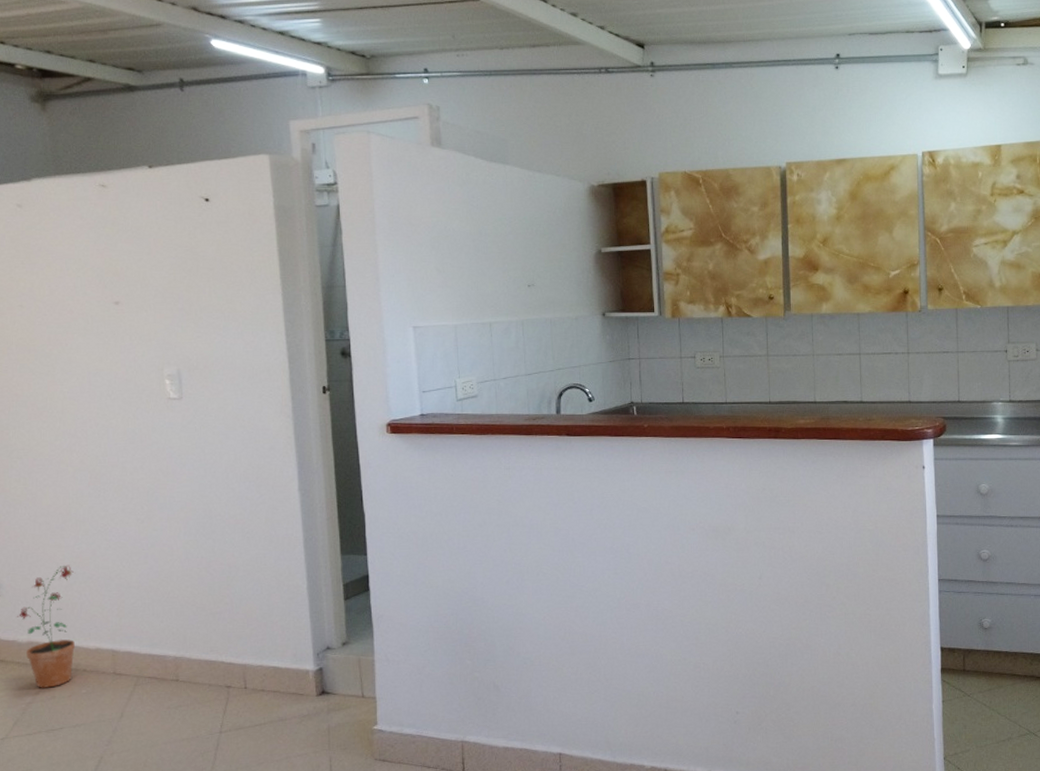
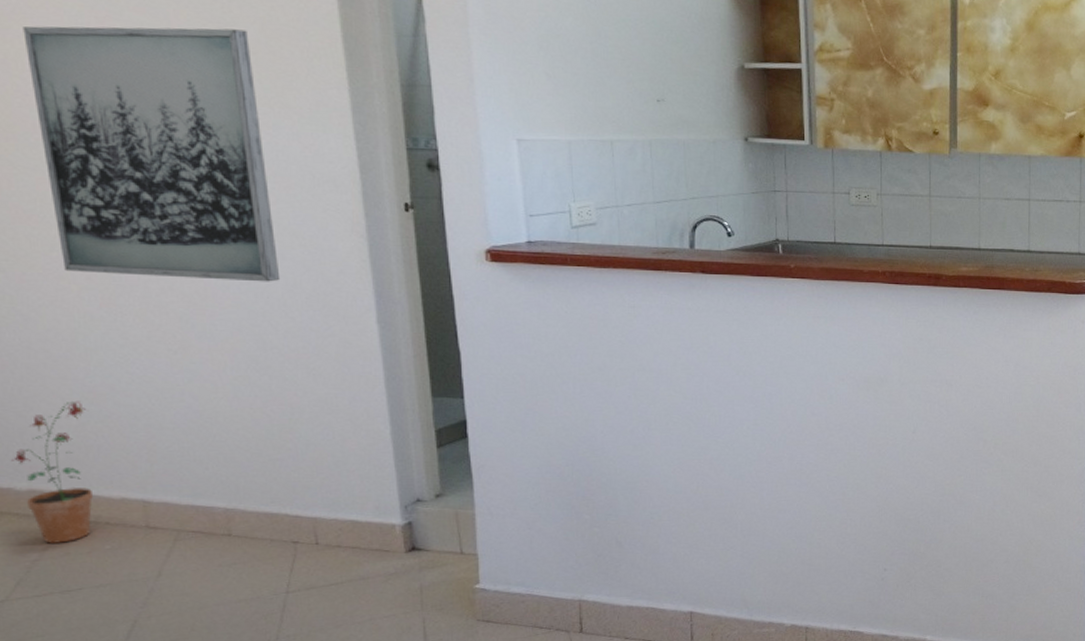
wall art: none [45,251,225,459] -> present [22,26,281,282]

